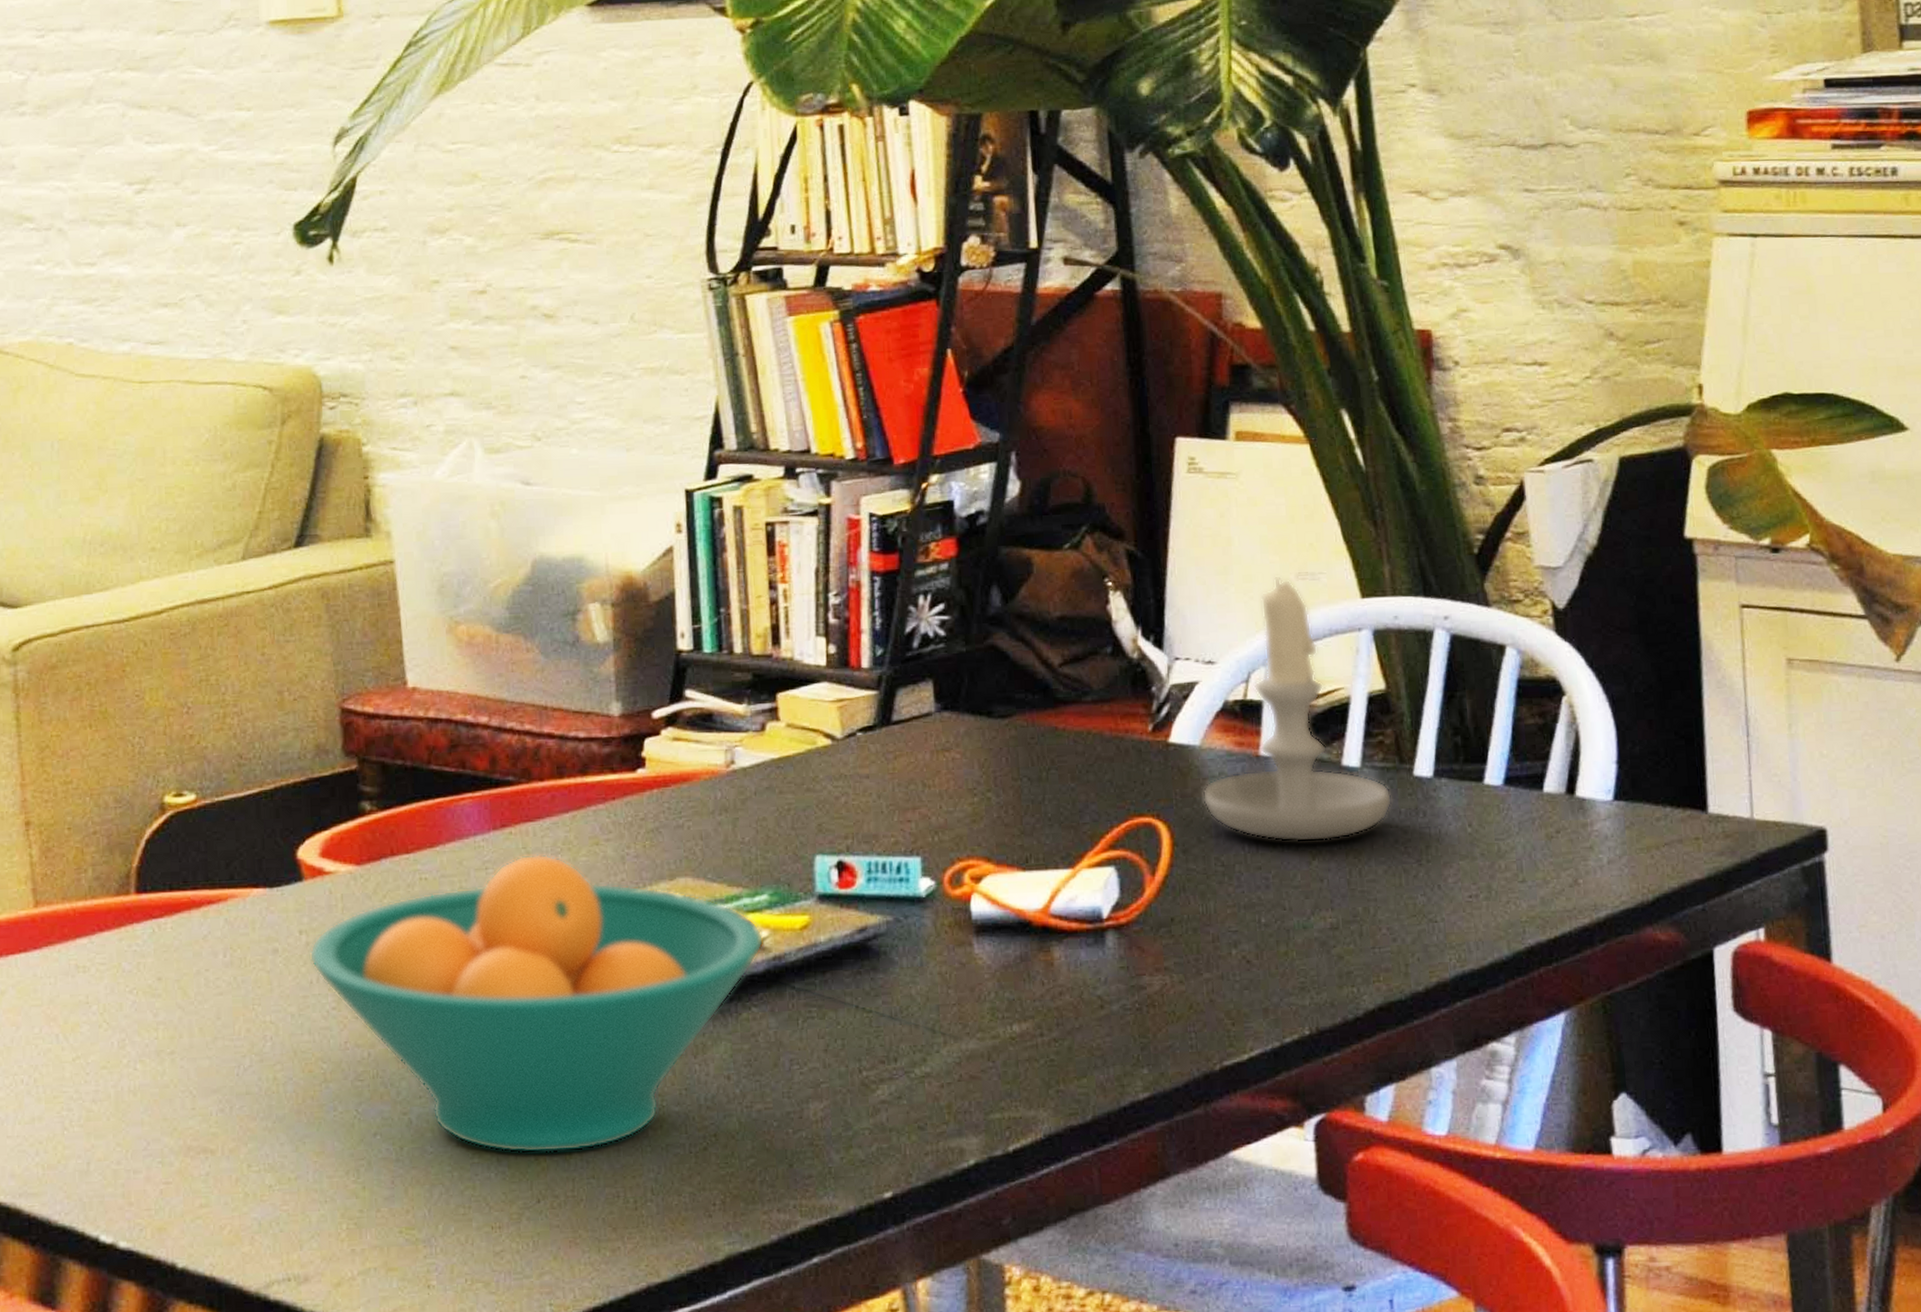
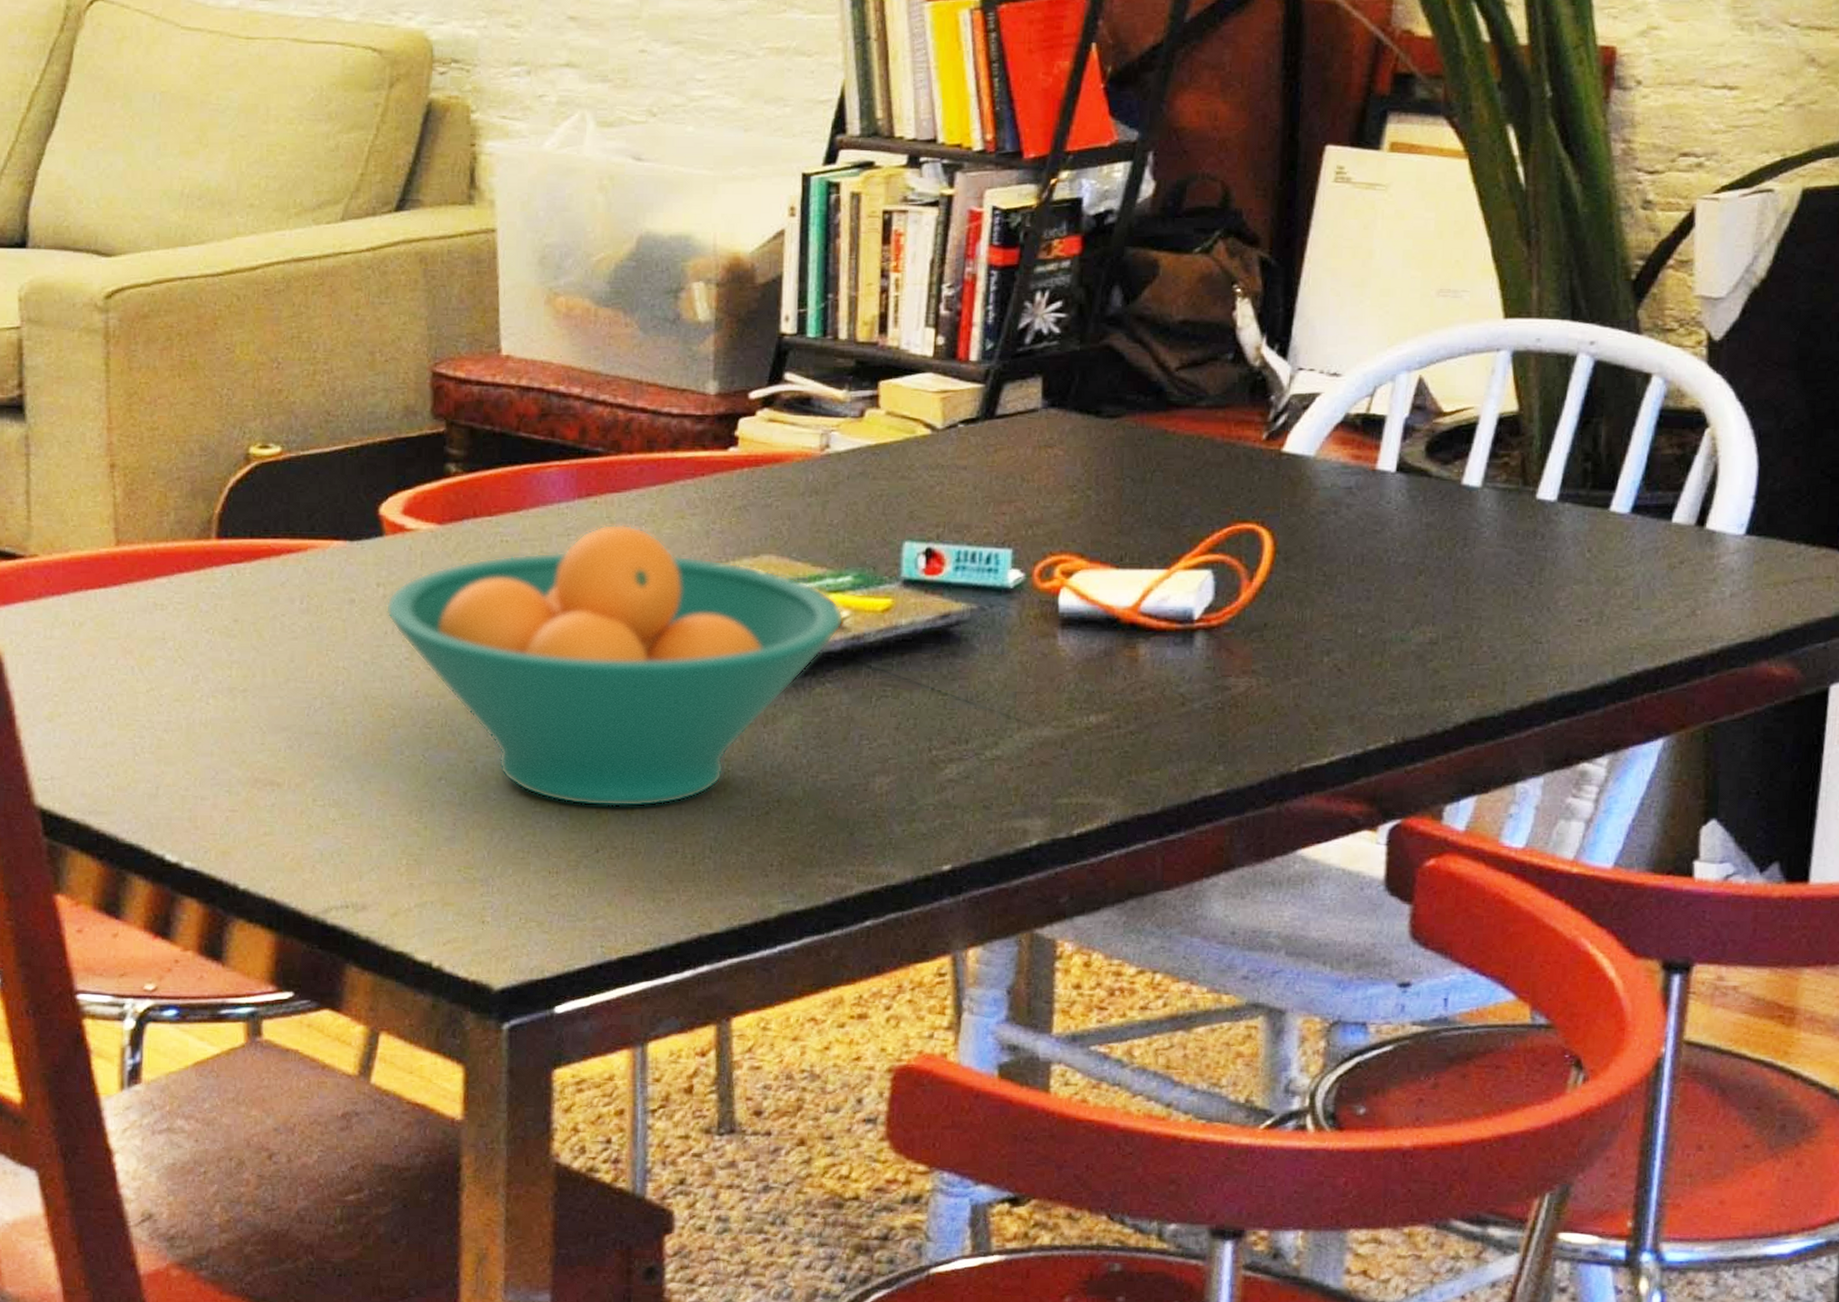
candle: present [1202,577,1393,843] -> none [1311,292,1511,558]

